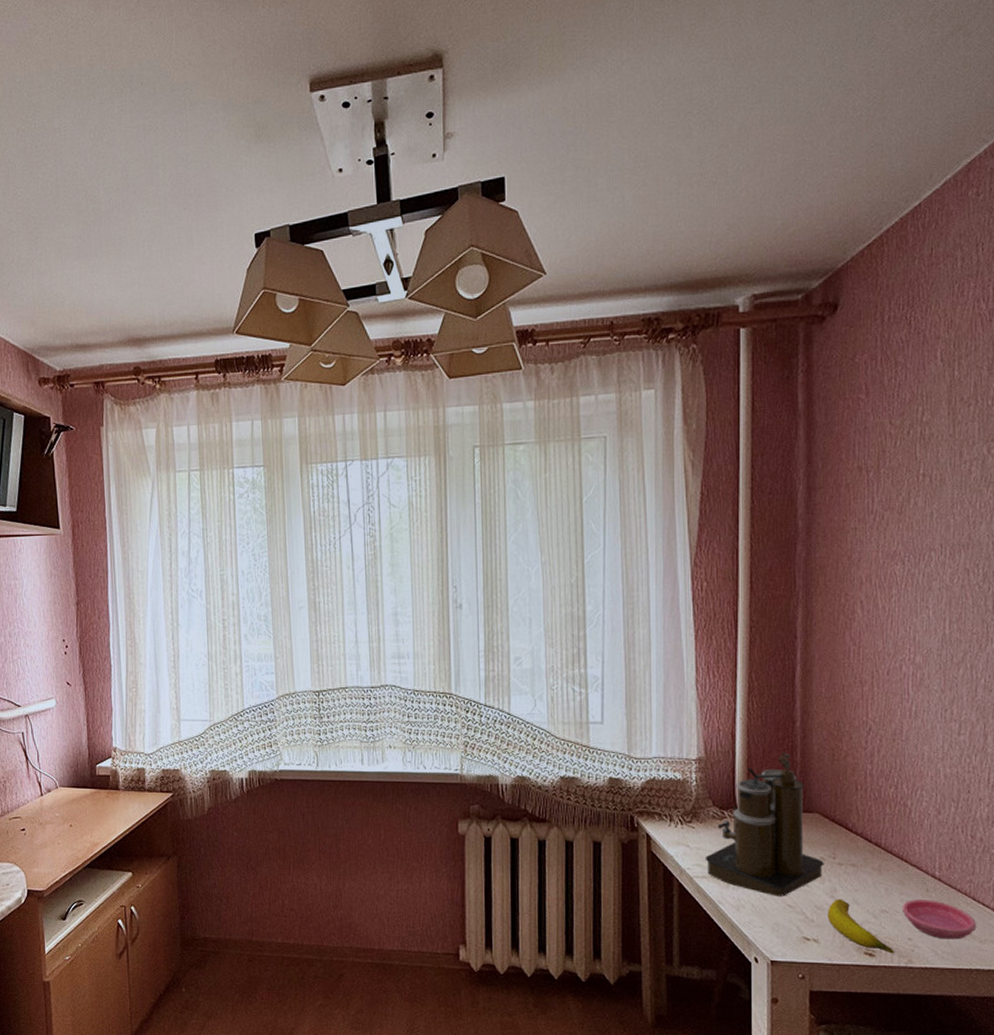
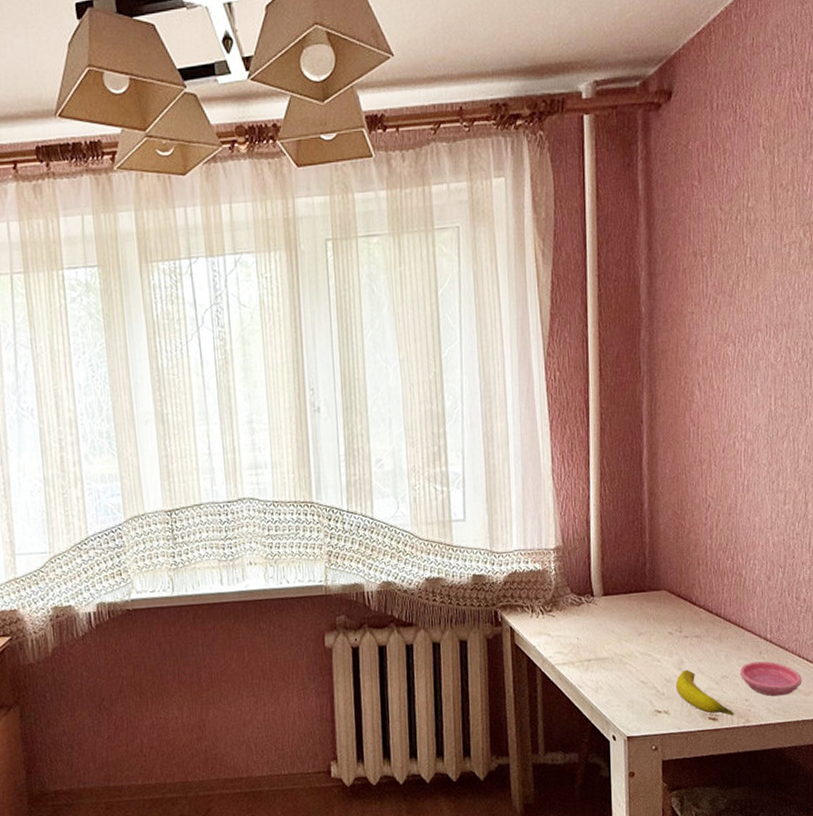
coffee maker: present [705,751,824,896] -> none [565,533,672,675]

